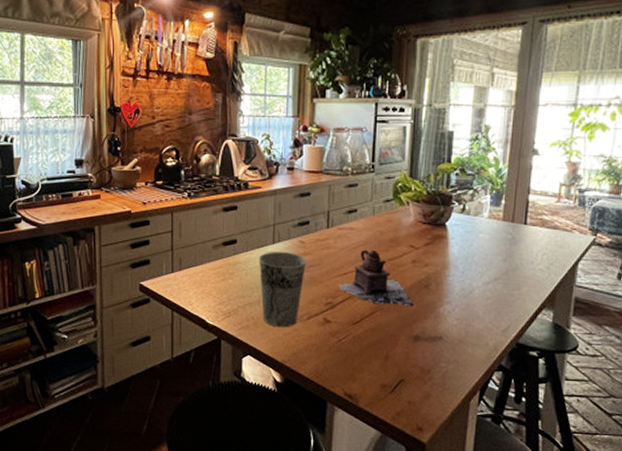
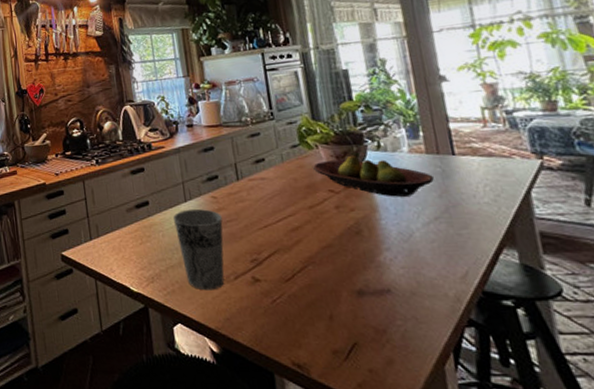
teapot: present [339,249,414,307] -> none [261,199,349,257]
fruit bowl: none [400,215,503,258] -> present [313,155,434,197]

